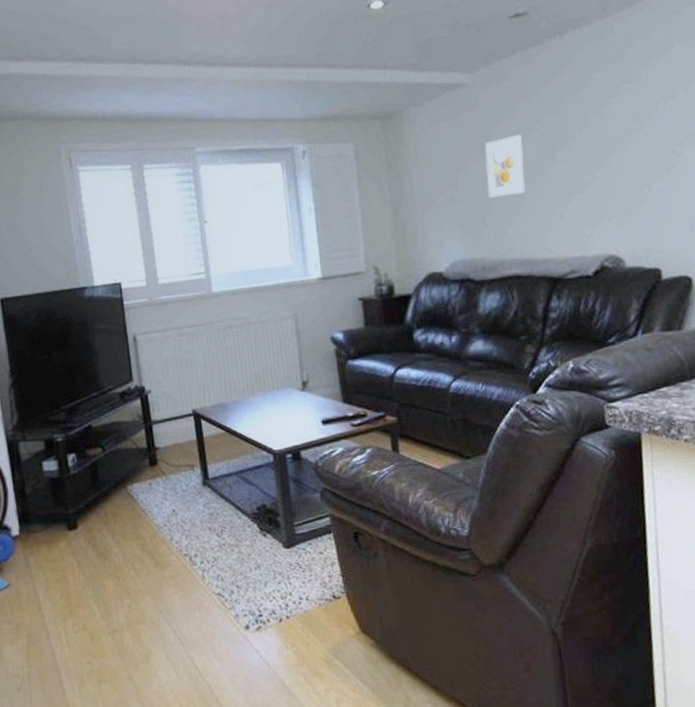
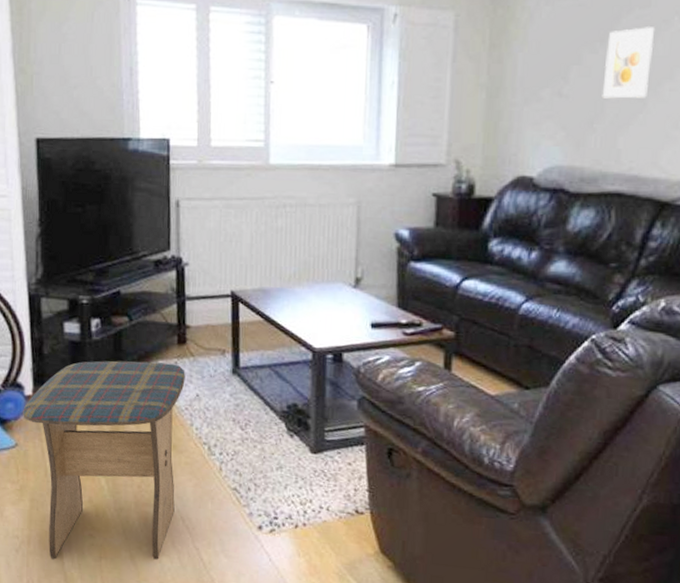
stool: none [11,485,165,692] -> present [22,360,185,560]

